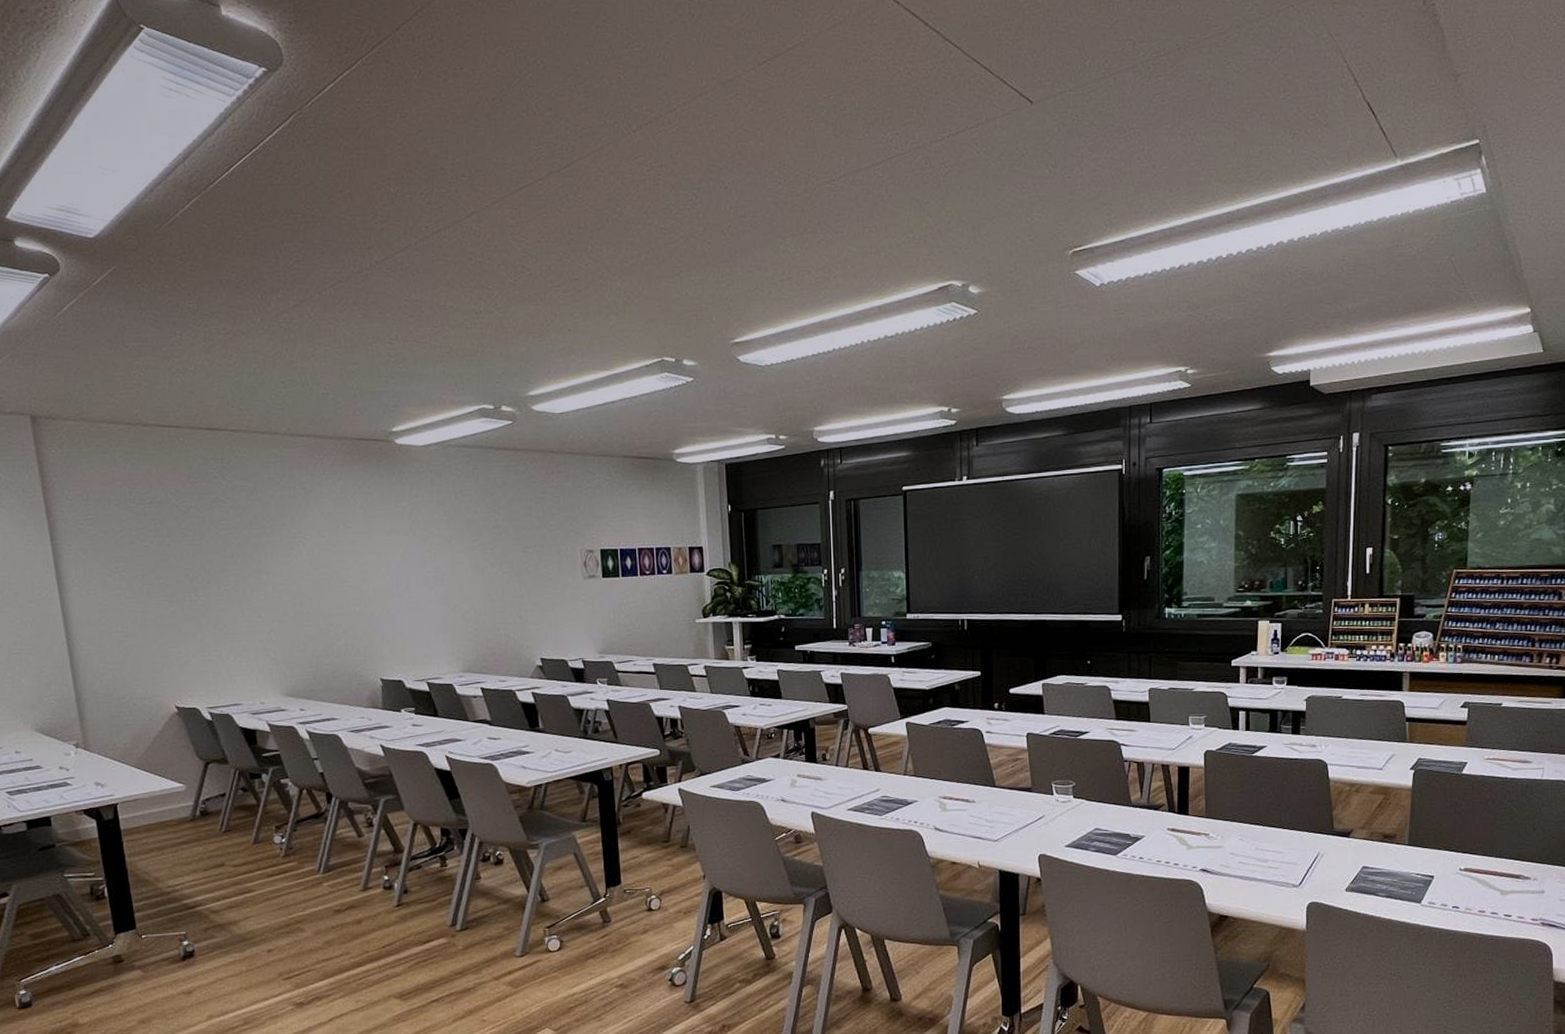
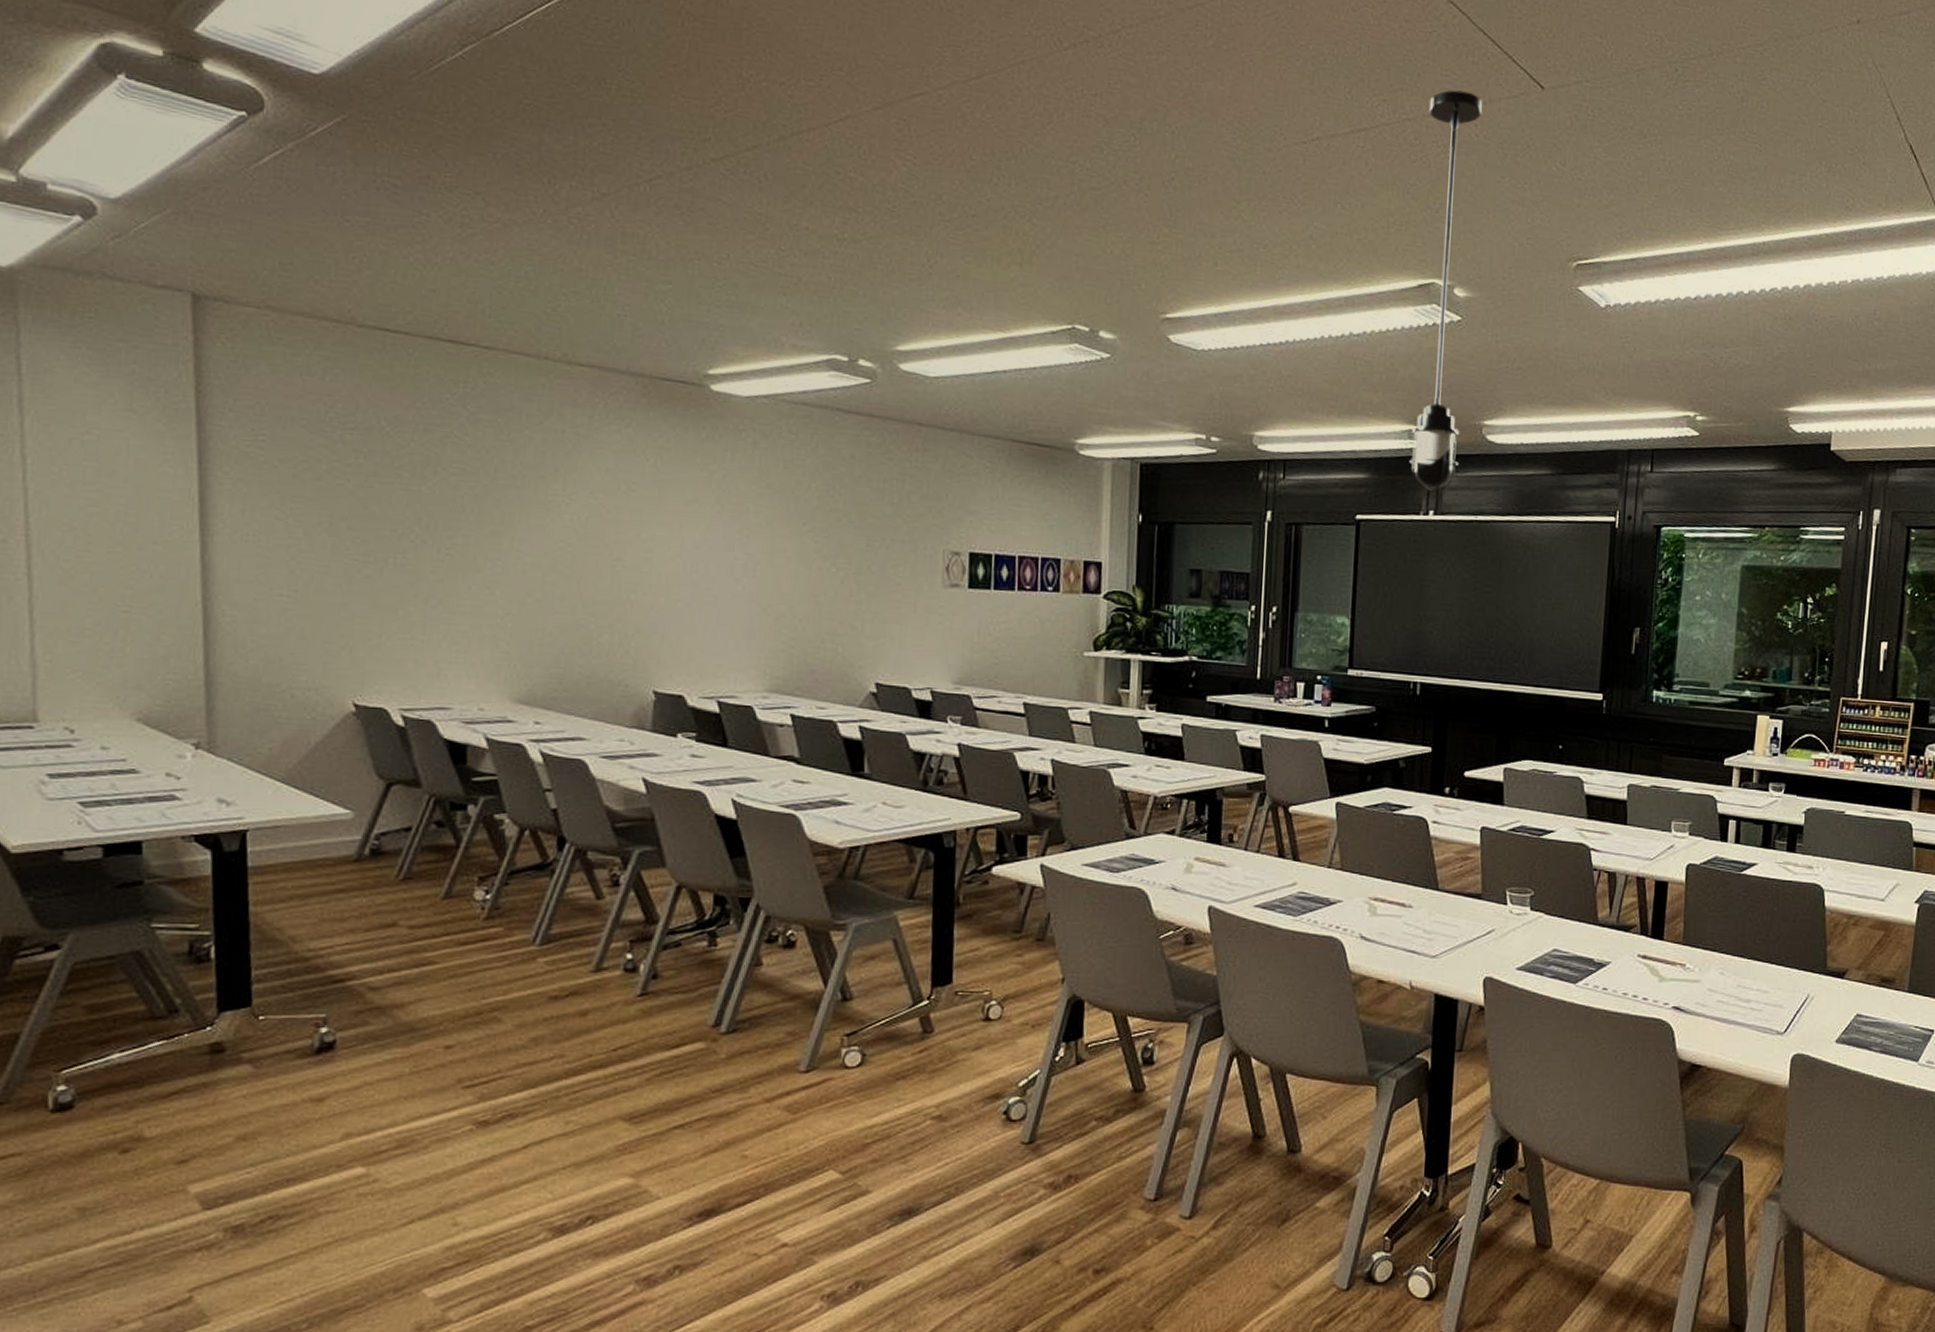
light fixture: none [935,116,985,461] -> present [1409,90,1483,492]

